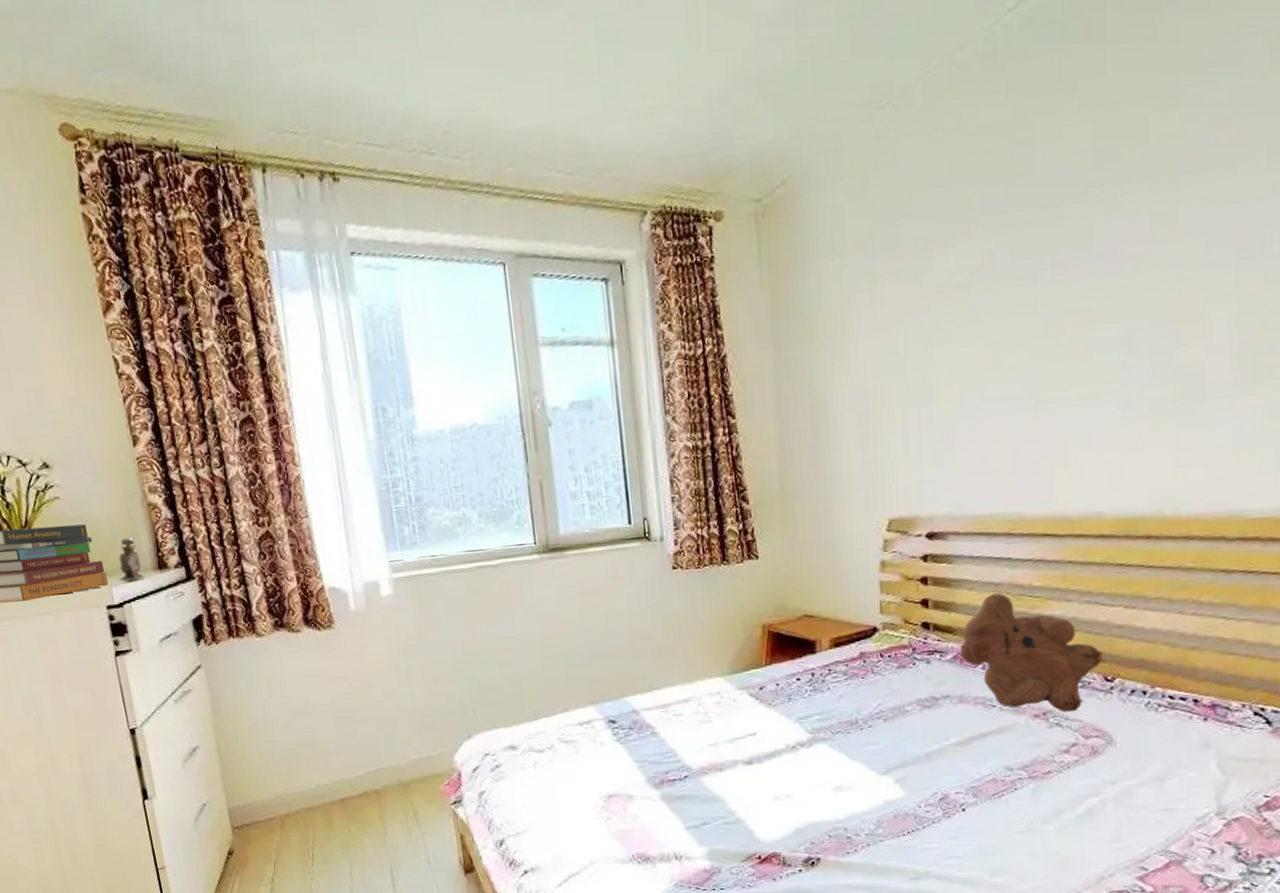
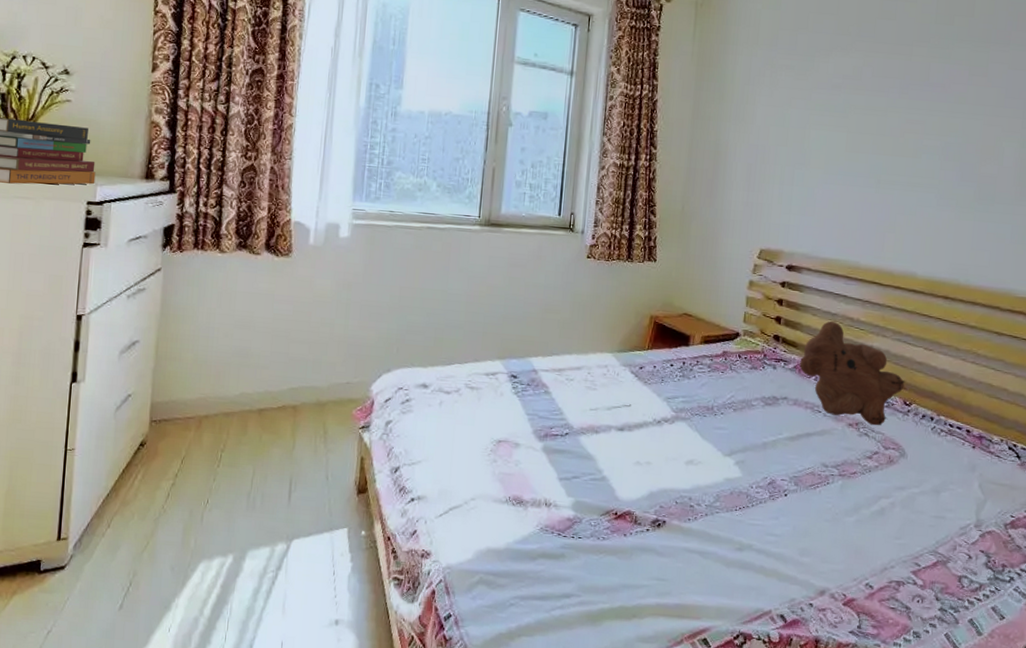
perfume bottle: present [119,537,145,582] -> none [106,146,131,185]

